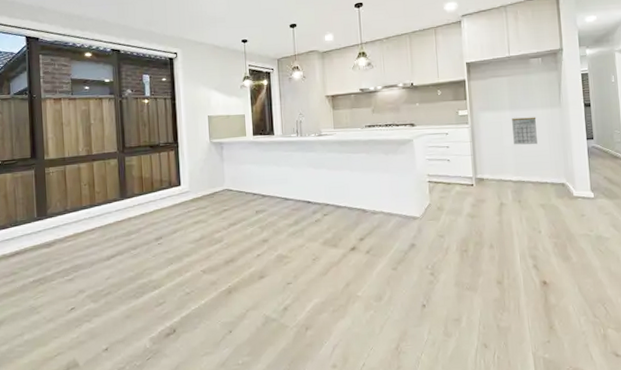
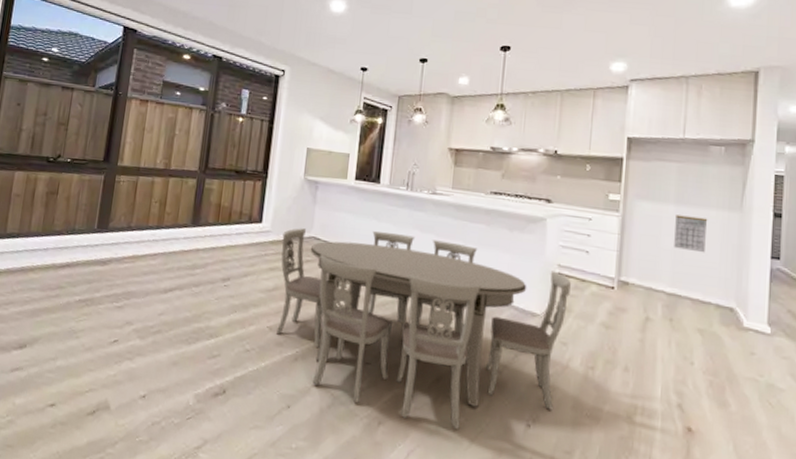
dining table: none [200,172,441,321] -> present [276,228,572,429]

